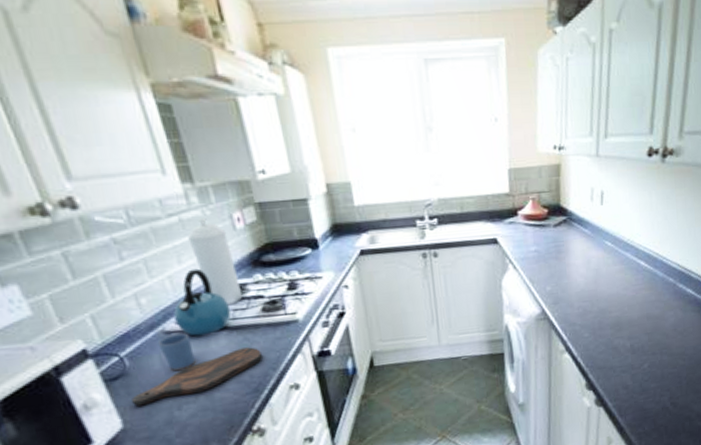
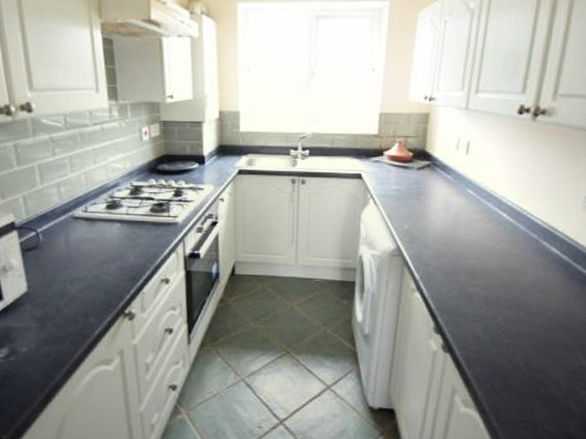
cutting board: present [132,347,262,406] -> none [38,240,144,276]
mug: present [157,333,196,371] -> none [66,220,92,251]
kettle: present [174,268,232,337] -> none [83,169,126,225]
canister: present [188,217,243,306] -> none [105,128,138,203]

